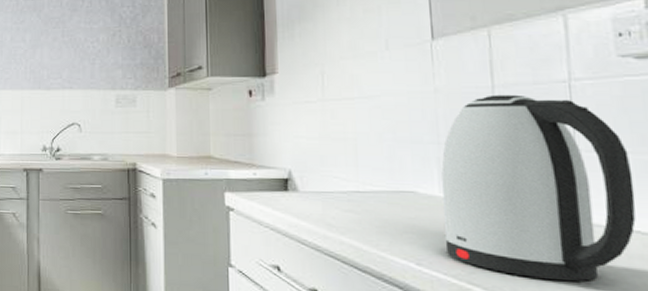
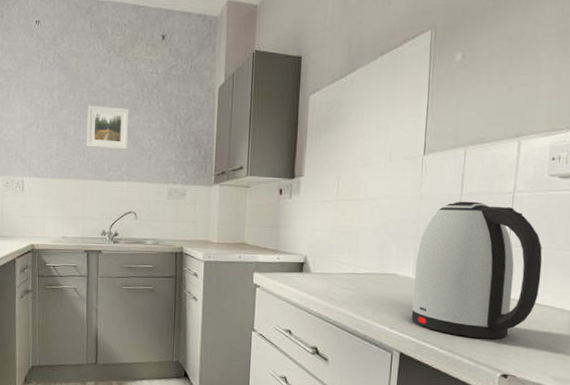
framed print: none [24,9,69,55] -> present [86,105,129,150]

